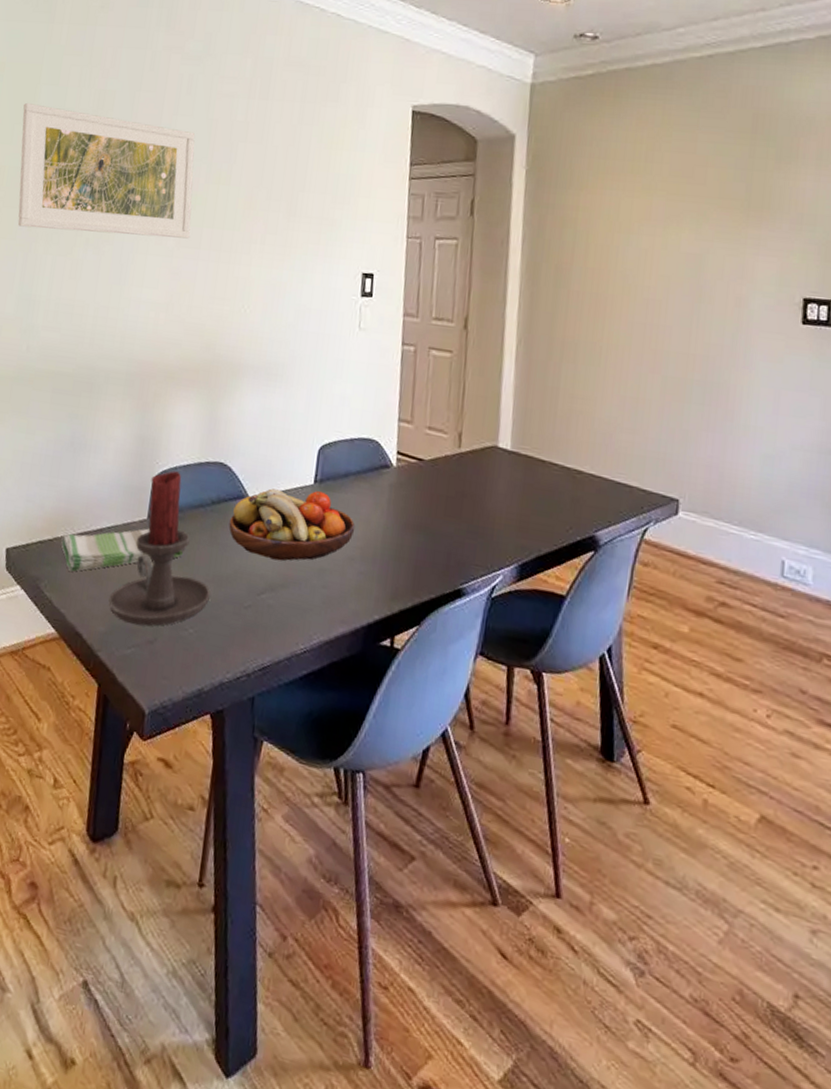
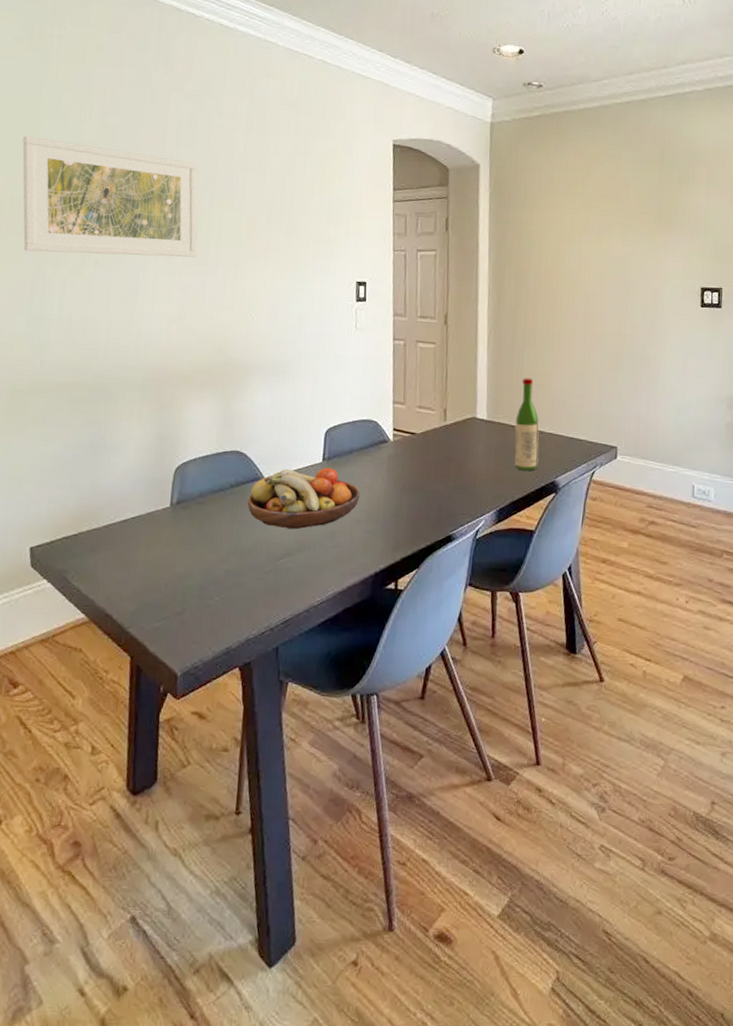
dish towel: present [61,528,183,572] -> none [86,514,205,561]
candle holder: present [108,471,211,627] -> none [136,462,233,600]
wine bottle: none [543,401,577,520] -> present [514,378,540,471]

